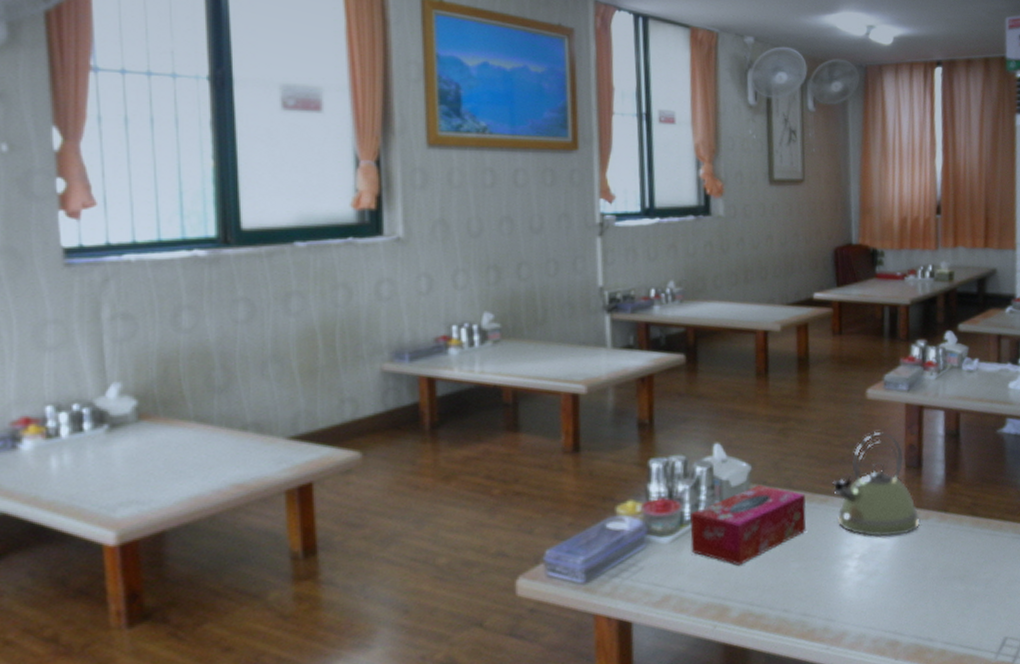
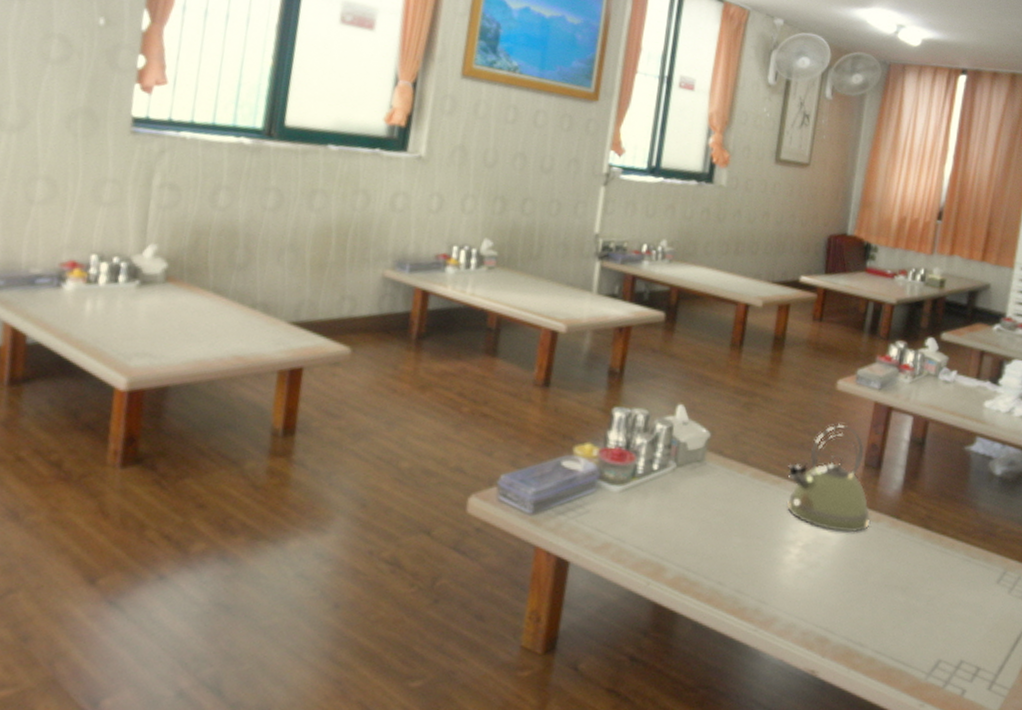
tissue box: present [689,485,806,565] -> none [638,453,759,529]

